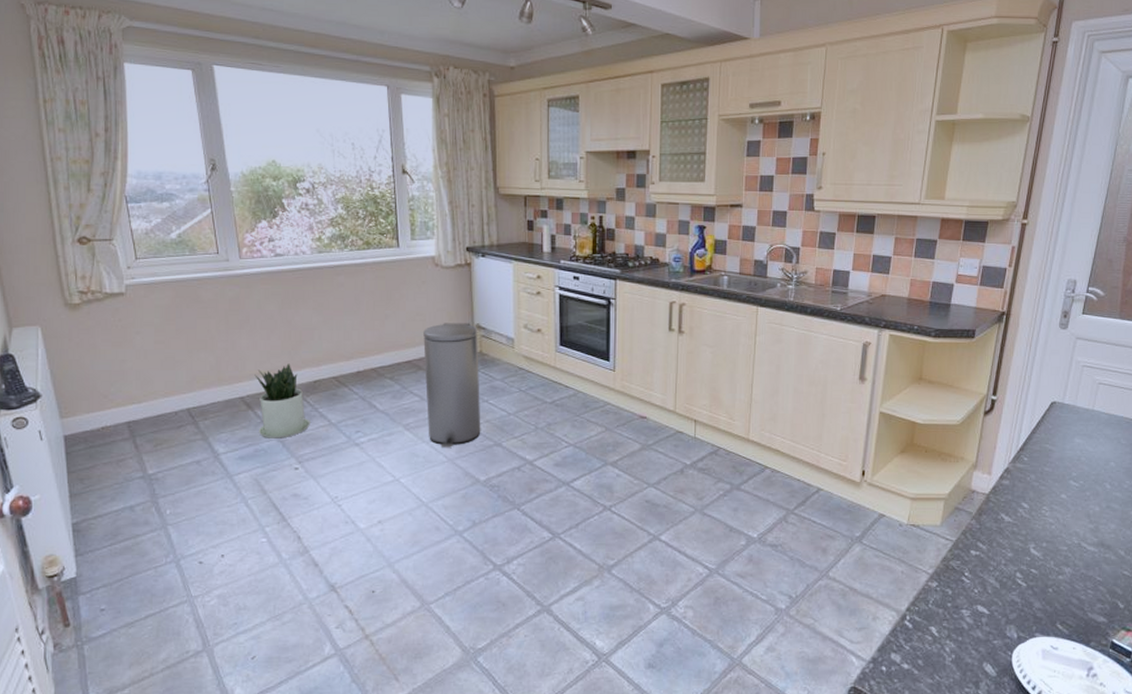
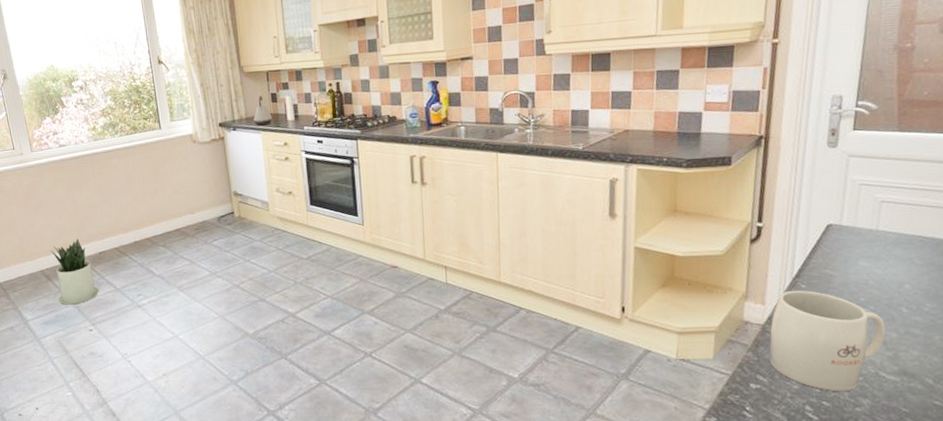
pedal bin: present [423,323,481,448] -> none [188,191,246,305]
kettle: none [506,222,526,255] -> present [253,96,272,126]
mug: none [989,462,1091,561] -> present [768,290,886,392]

